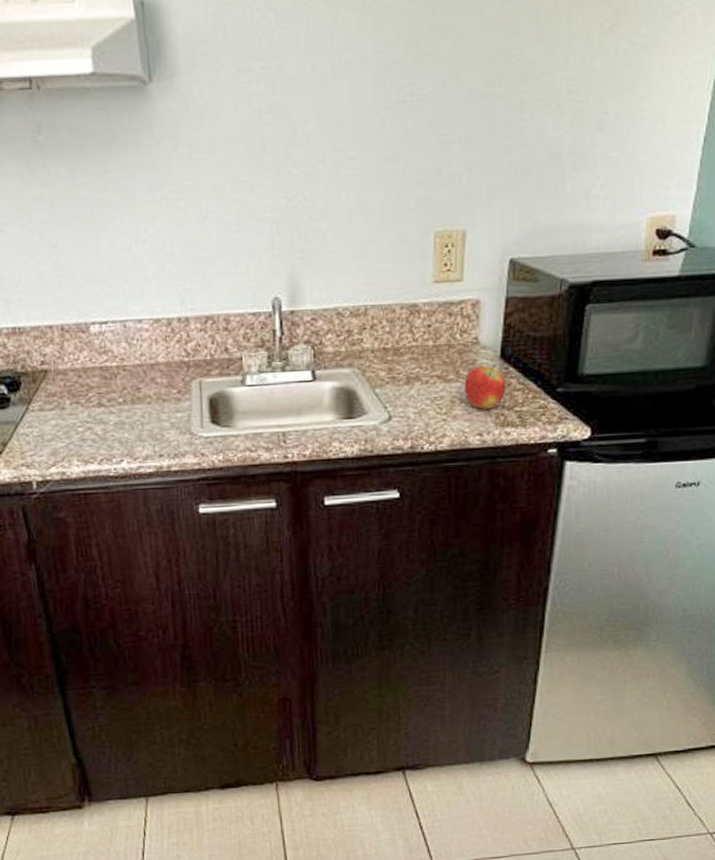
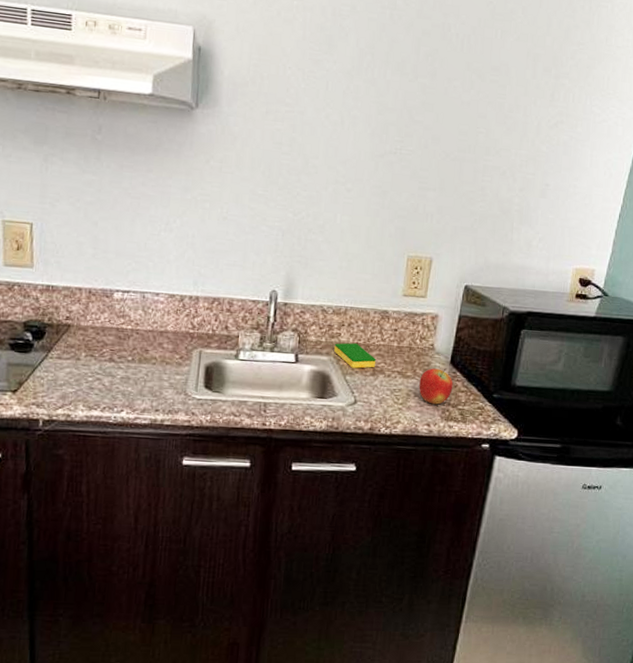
dish sponge: none [357,348,410,378] -> present [334,343,377,369]

